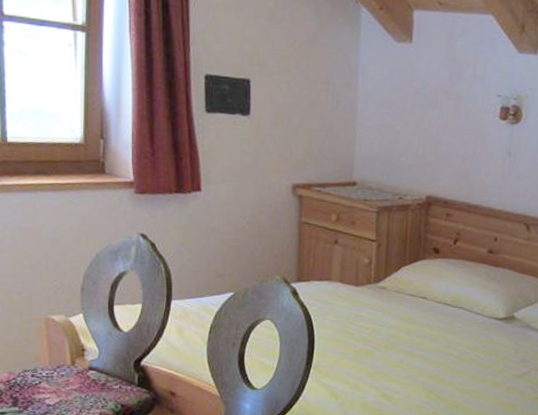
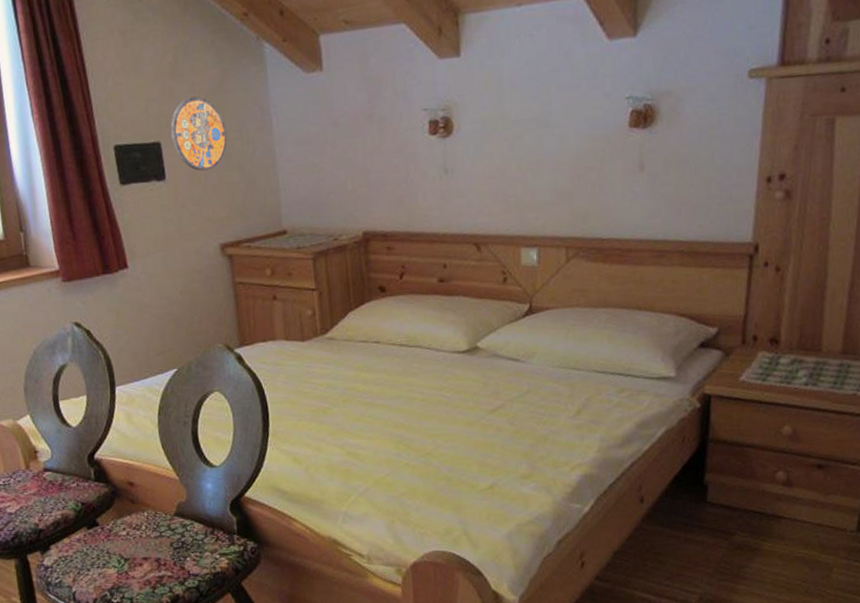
manhole cover: none [261,43,315,114] -> present [170,96,227,171]

